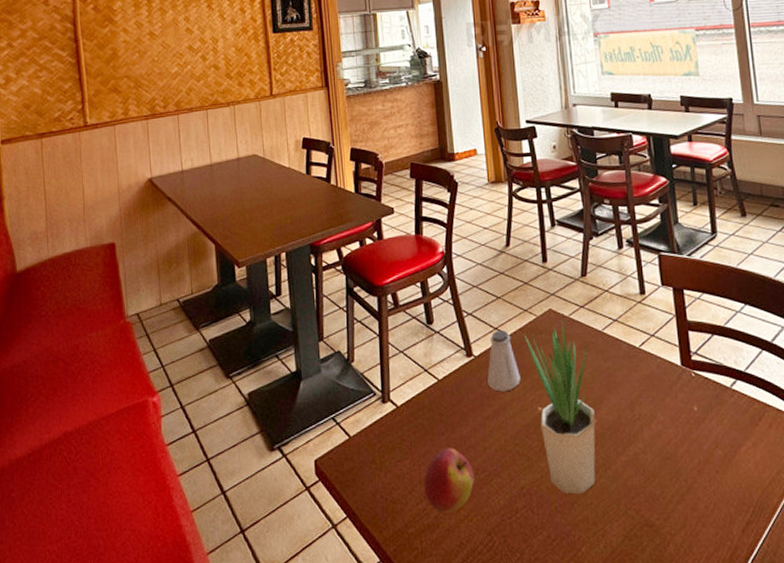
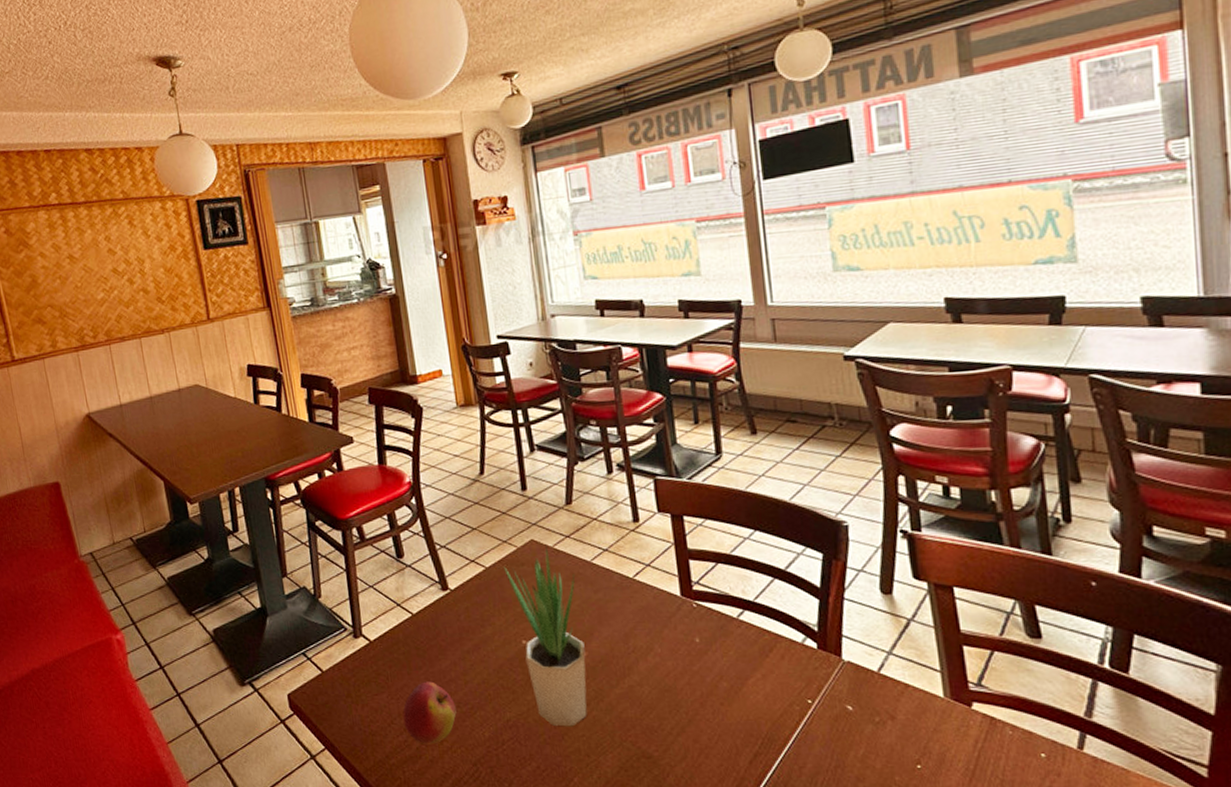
saltshaker: present [487,329,521,392] -> none [465,562,502,625]

